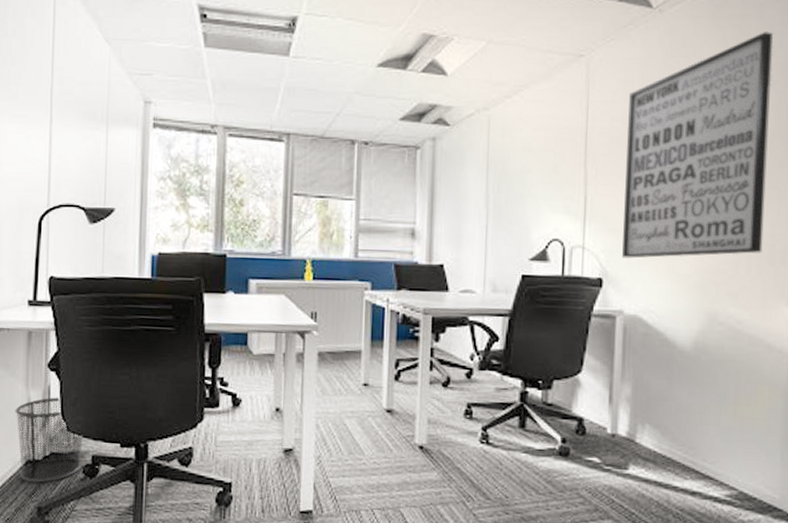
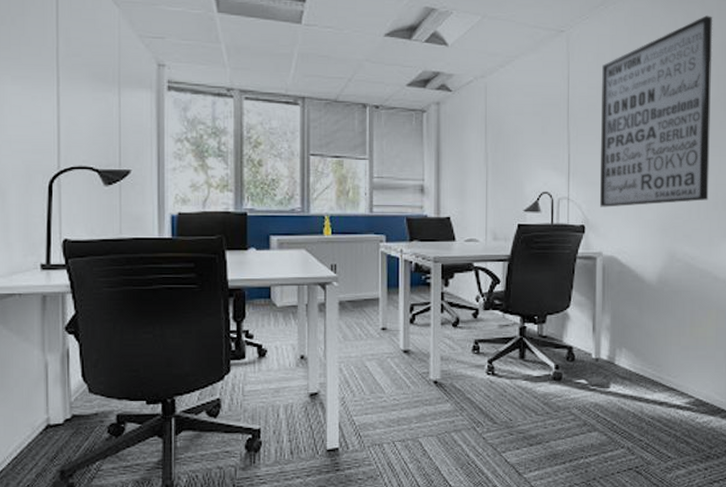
waste bin: present [15,397,83,483] -> none [31,360,106,446]

